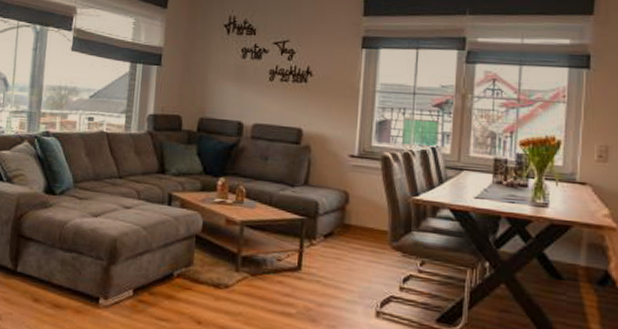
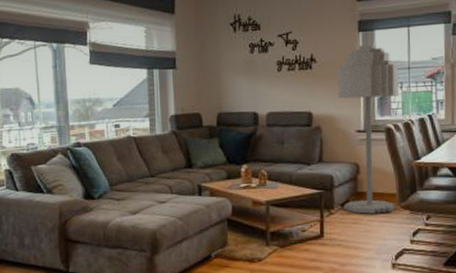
floor lamp: none [327,63,403,252] -> present [337,44,399,214]

